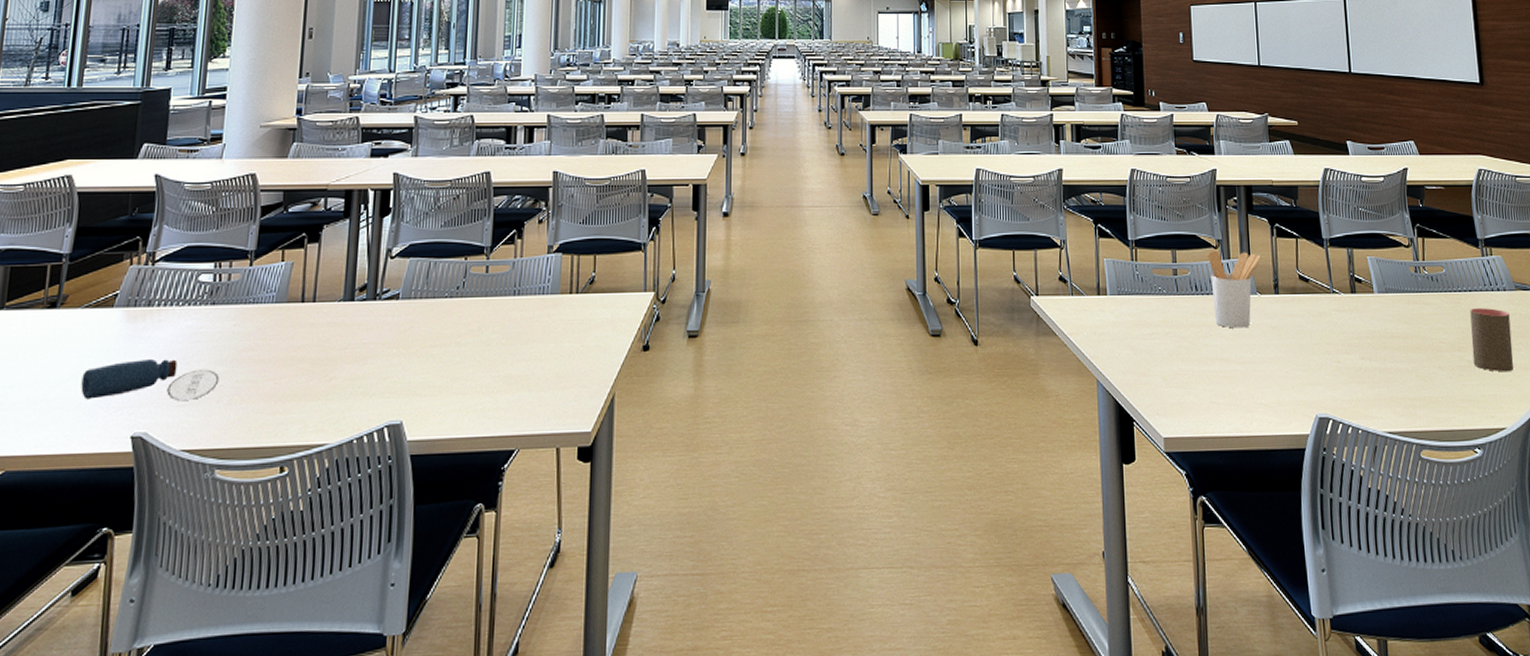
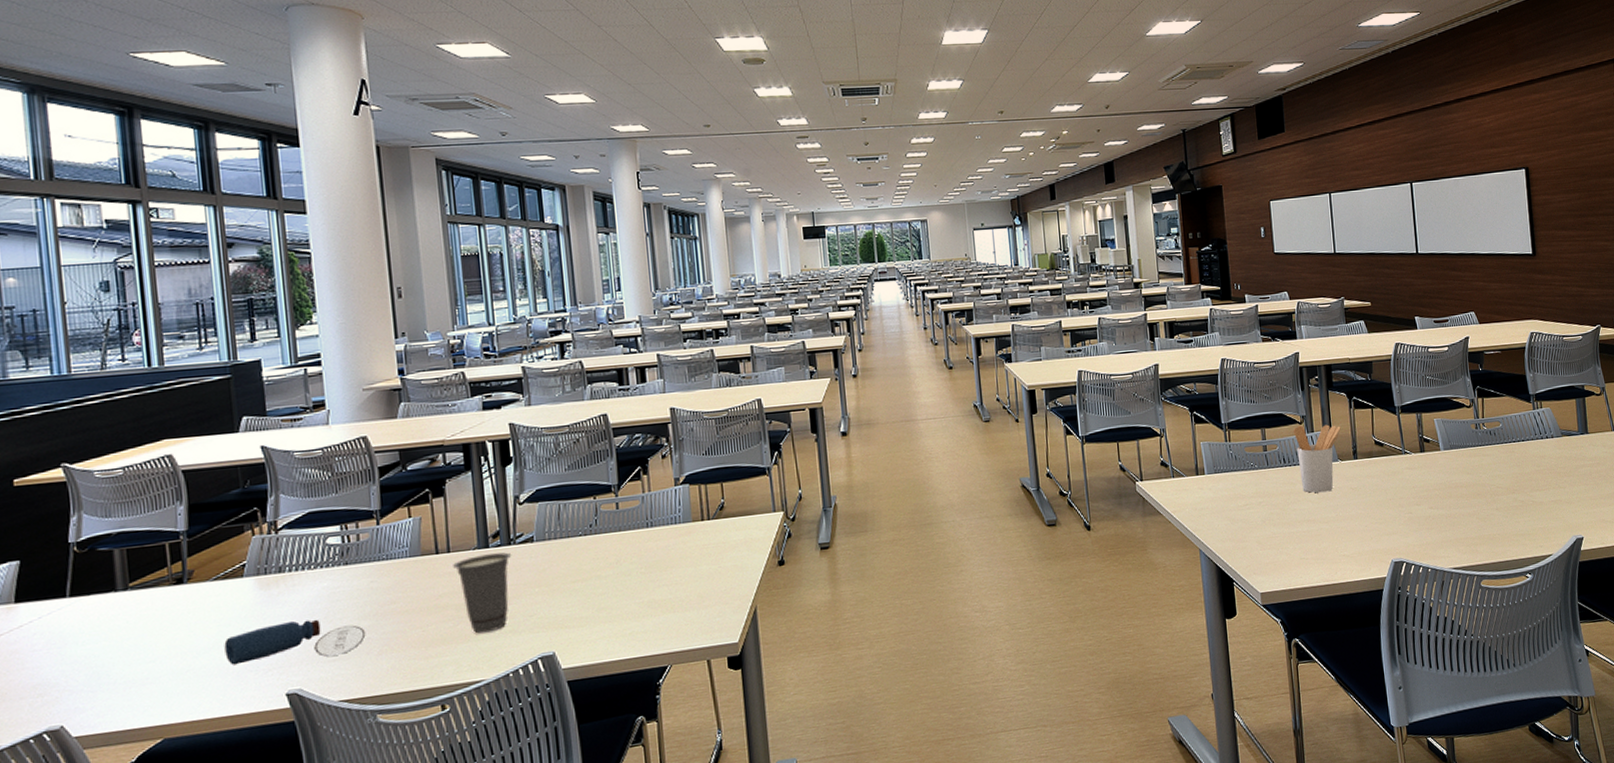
cup: none [316,307,376,392] -> present [453,552,512,634]
cup: present [1470,308,1514,372] -> none [1523,454,1559,508]

